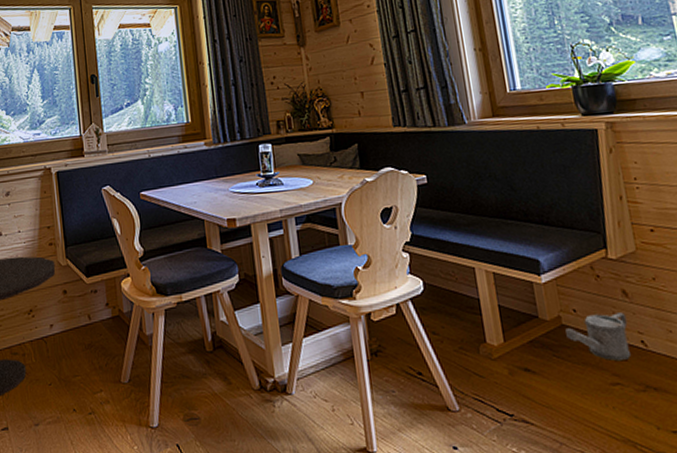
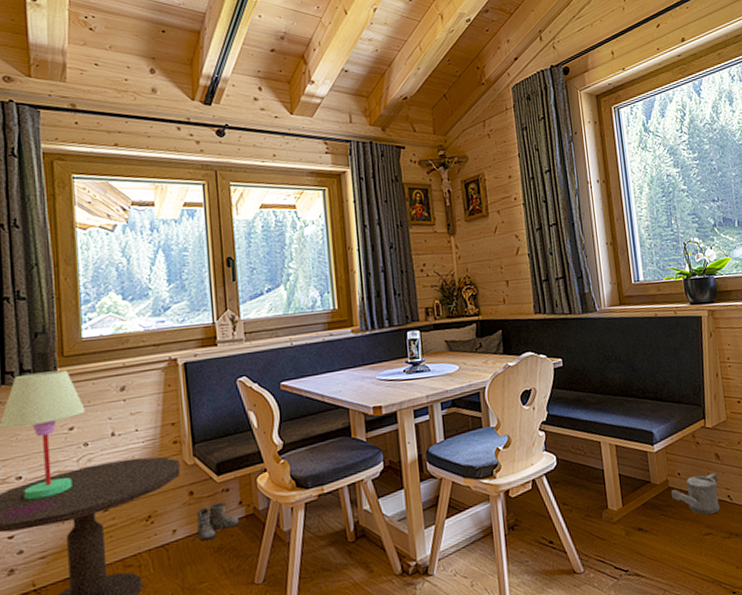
boots: none [66,302,107,337] -> present [192,502,240,541]

